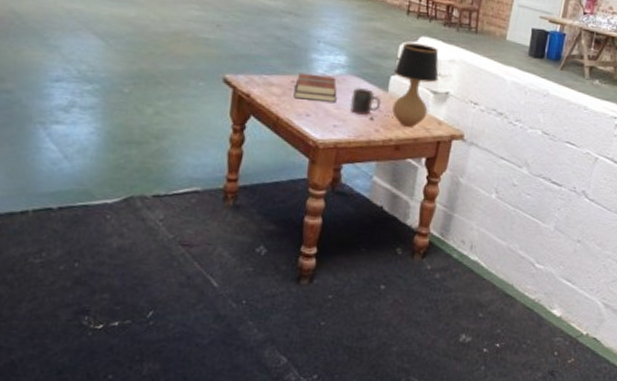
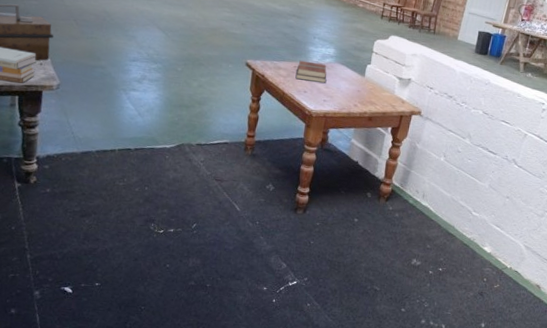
mug: present [349,87,382,116] -> none [336,72,360,94]
table lamp: present [369,42,439,127] -> none [350,40,404,104]

